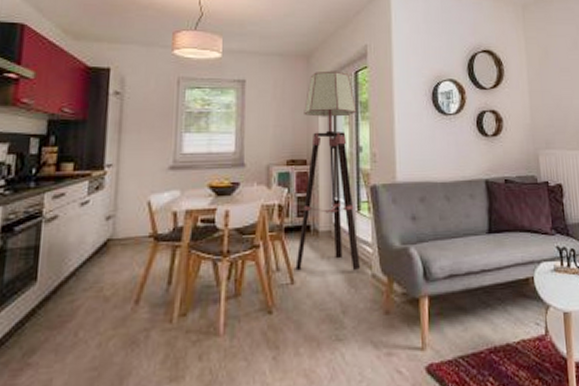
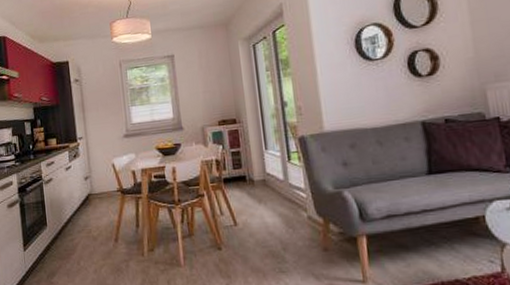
floor lamp: present [295,70,360,271] -> none [228,33,296,214]

